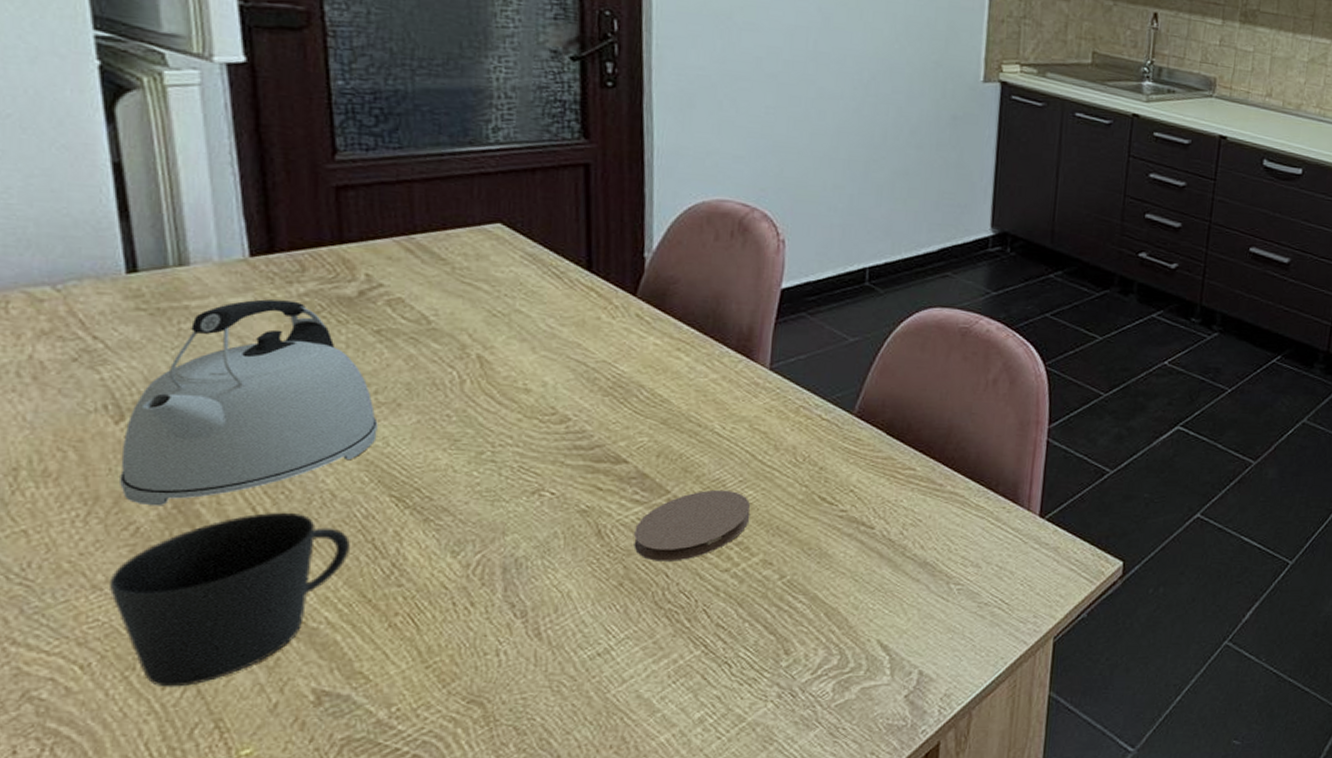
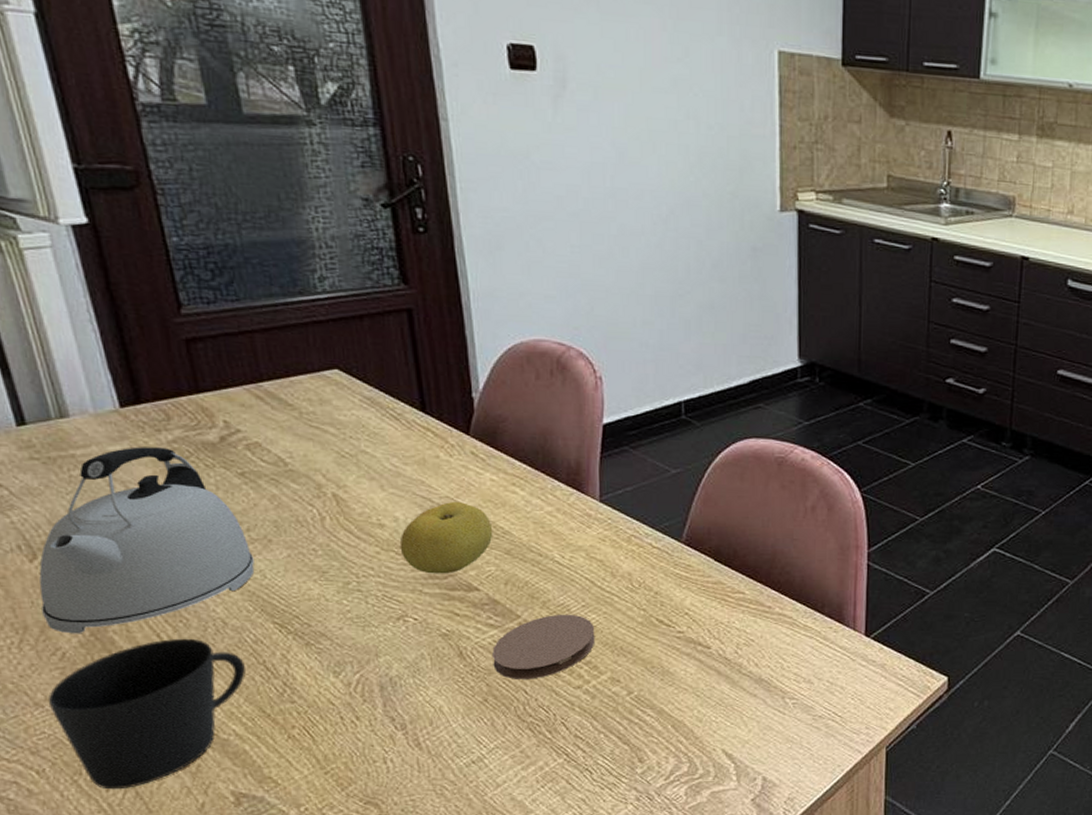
fruit: none [545,366,651,445] -> present [399,501,493,574]

